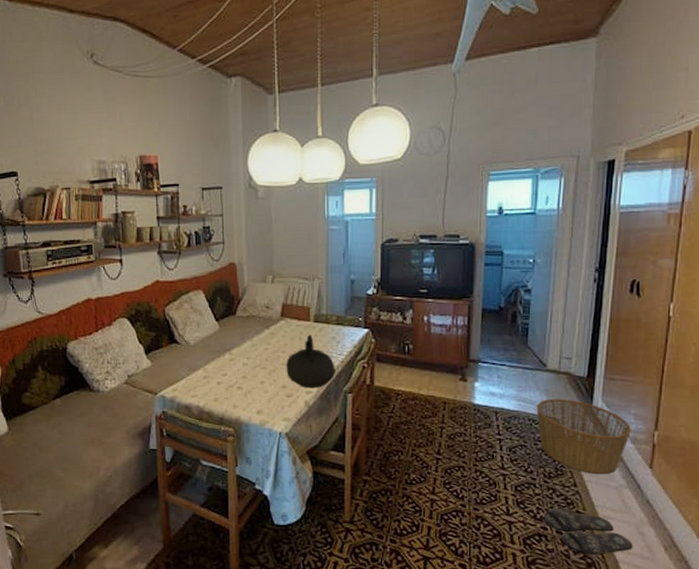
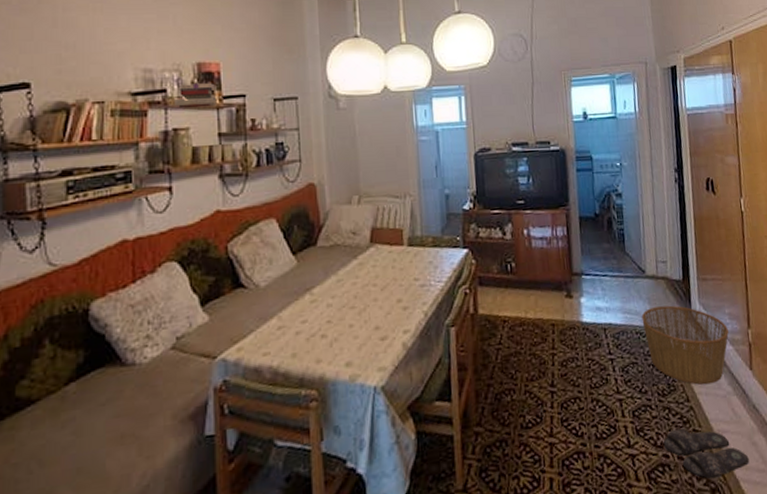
books: none [121,173,157,195] -> present [173,83,219,109]
teapot: present [286,334,335,389] -> none [378,260,435,327]

